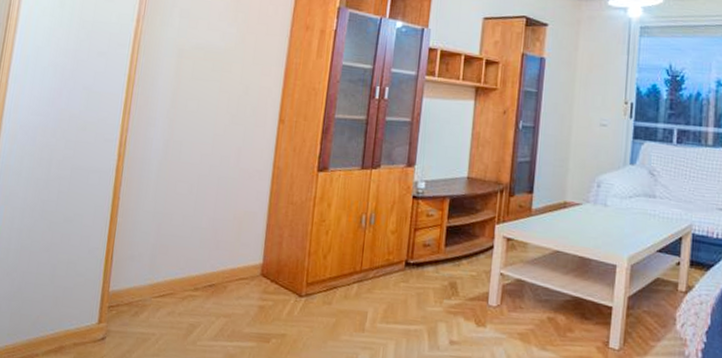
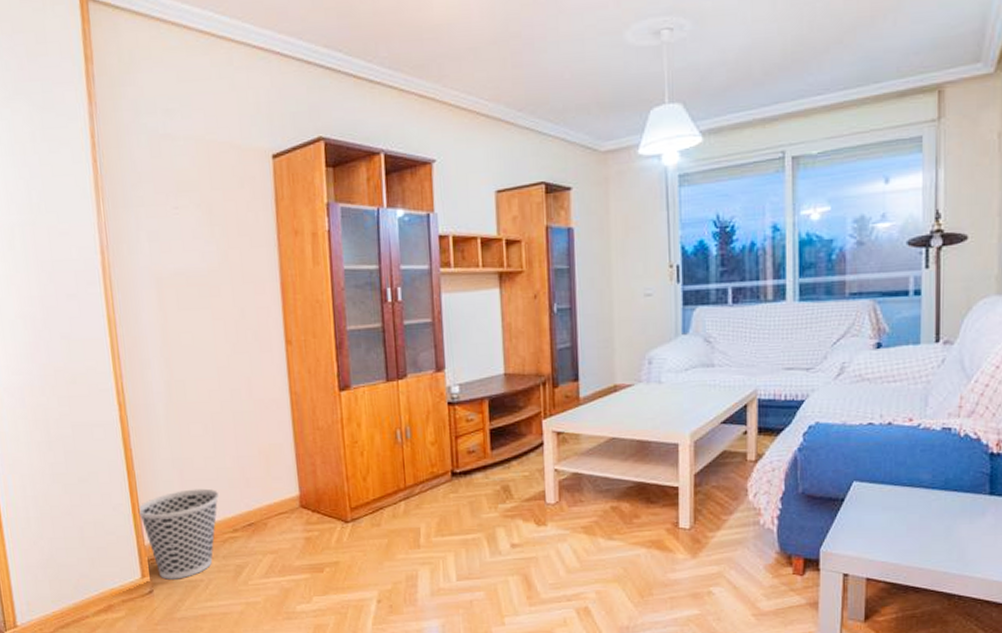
wastebasket: none [110,243,190,330] -> present [137,488,220,580]

